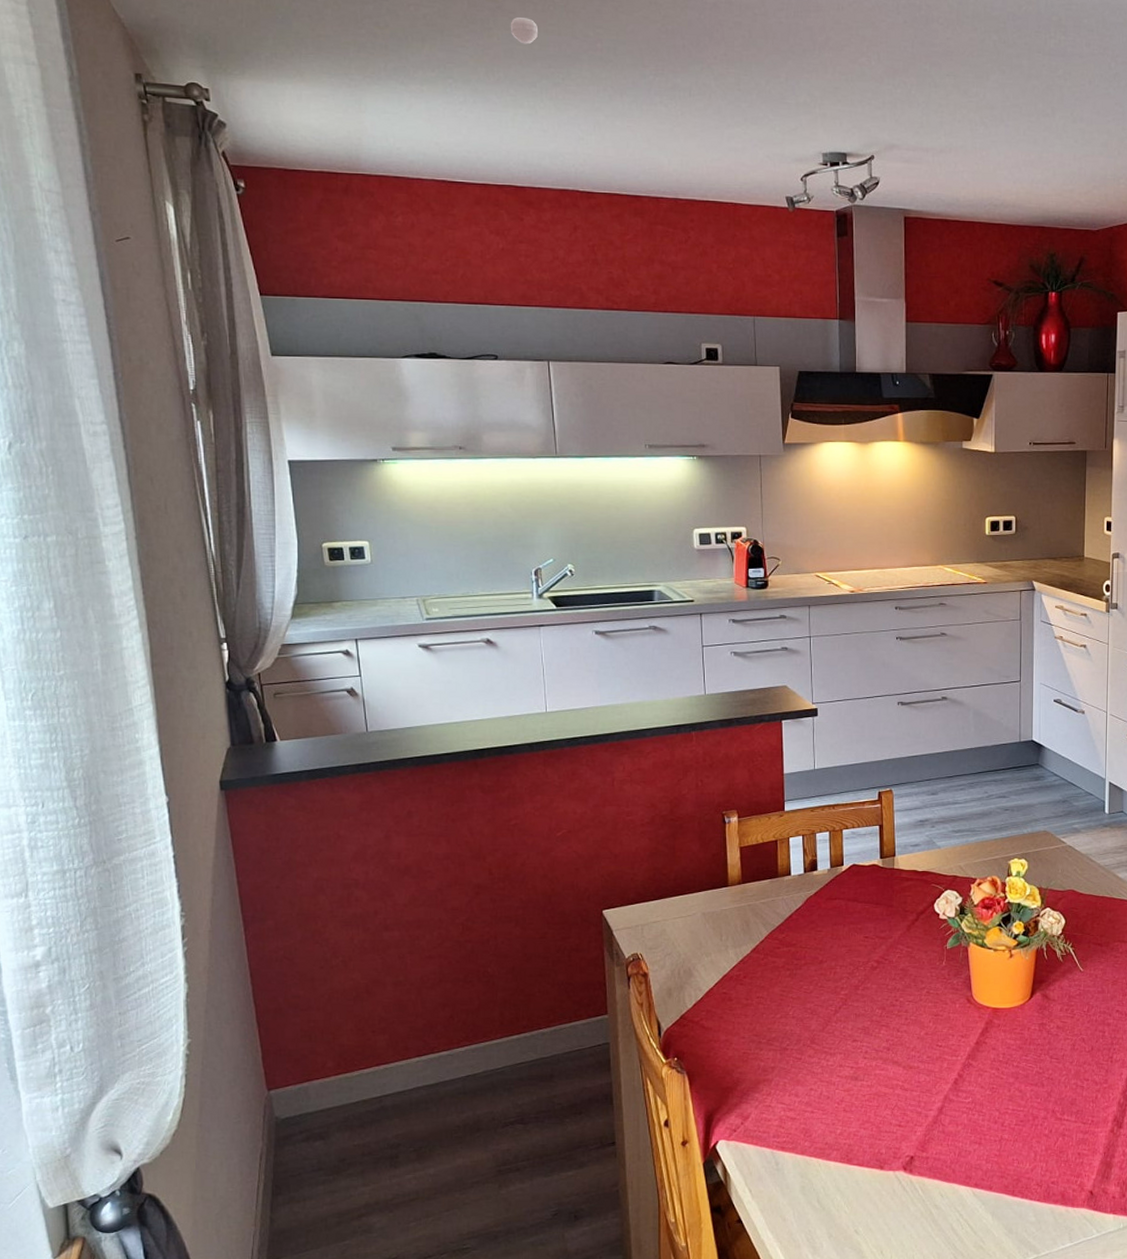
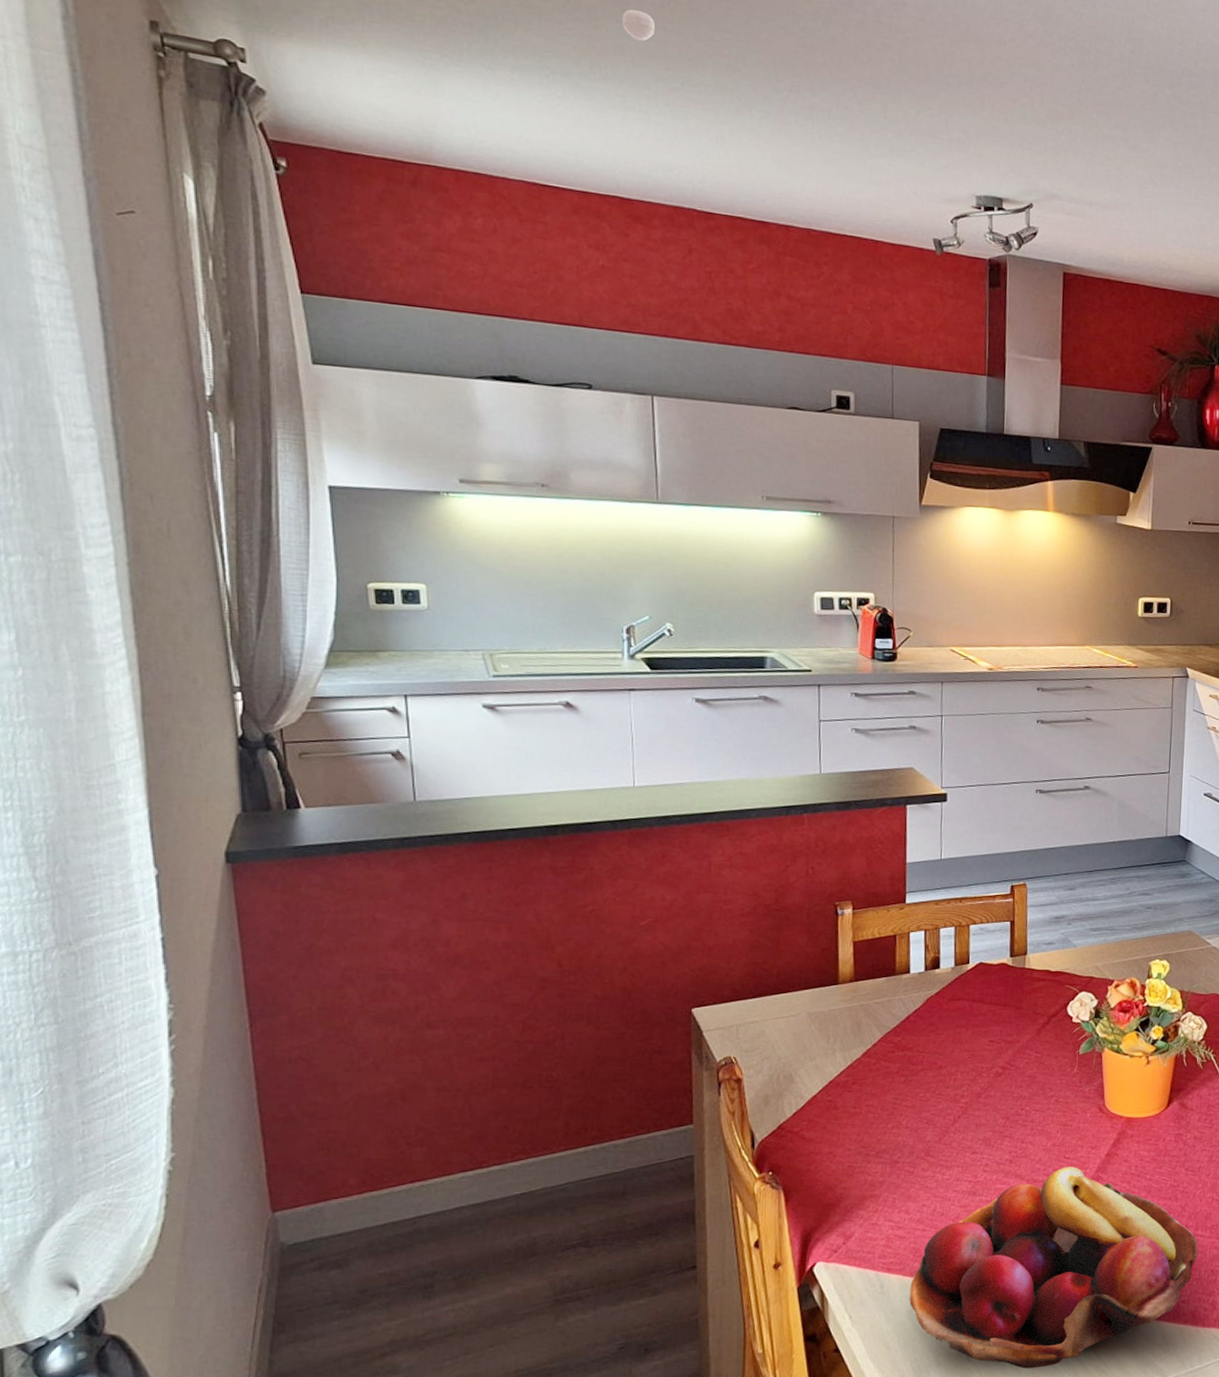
fruit basket: none [802,1054,1066,1242] -> present [909,1167,1199,1369]

